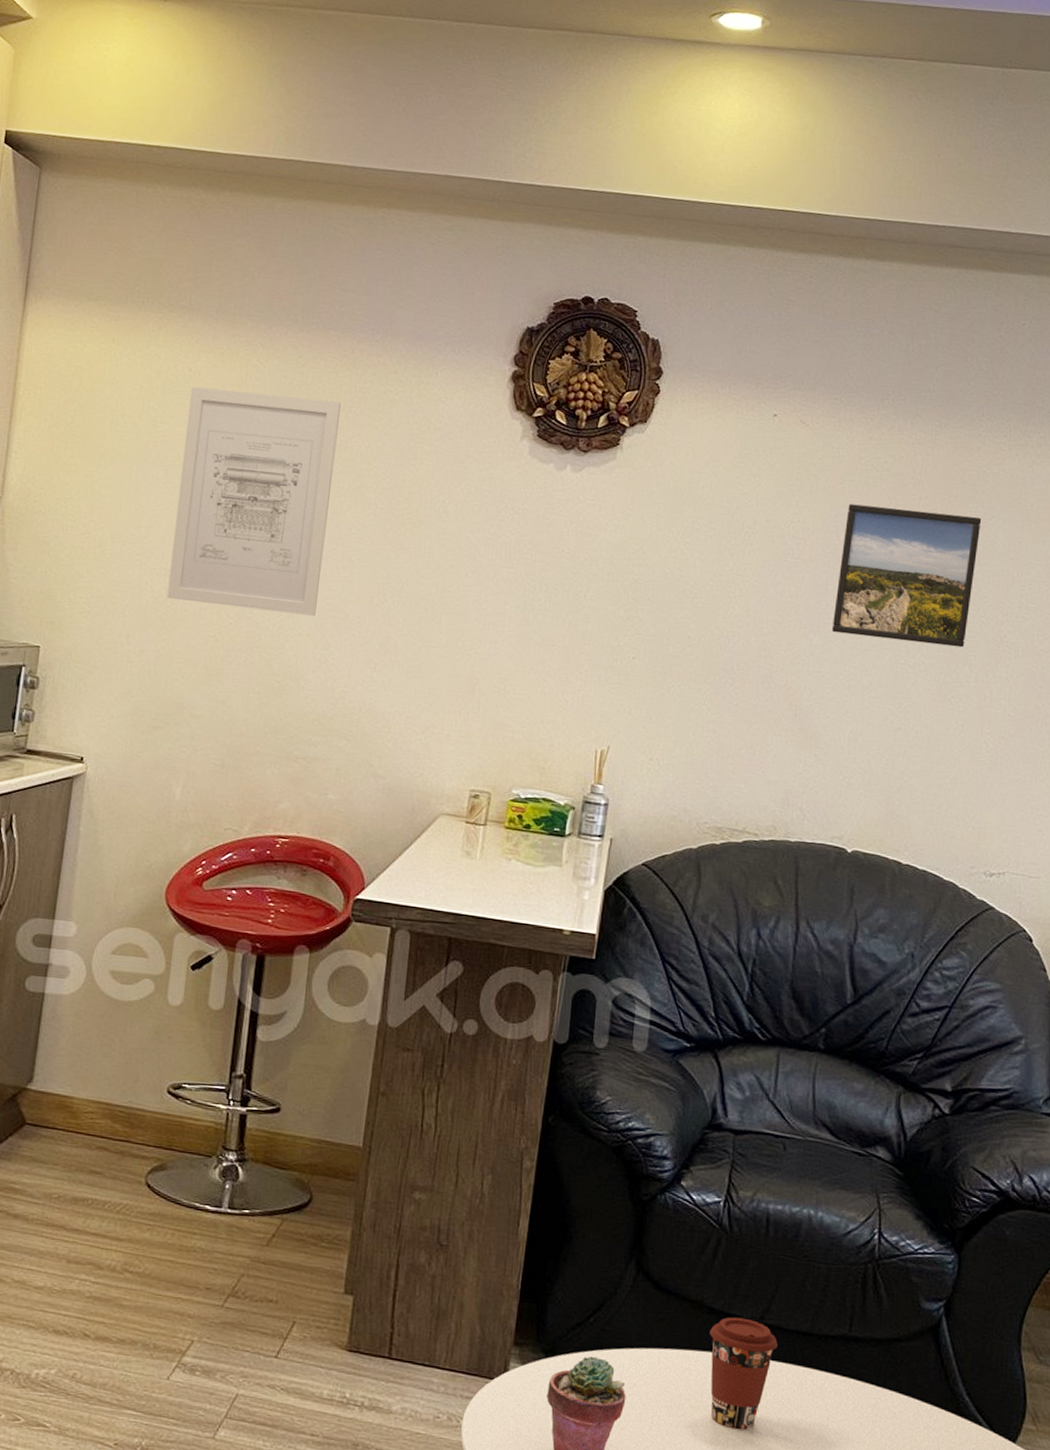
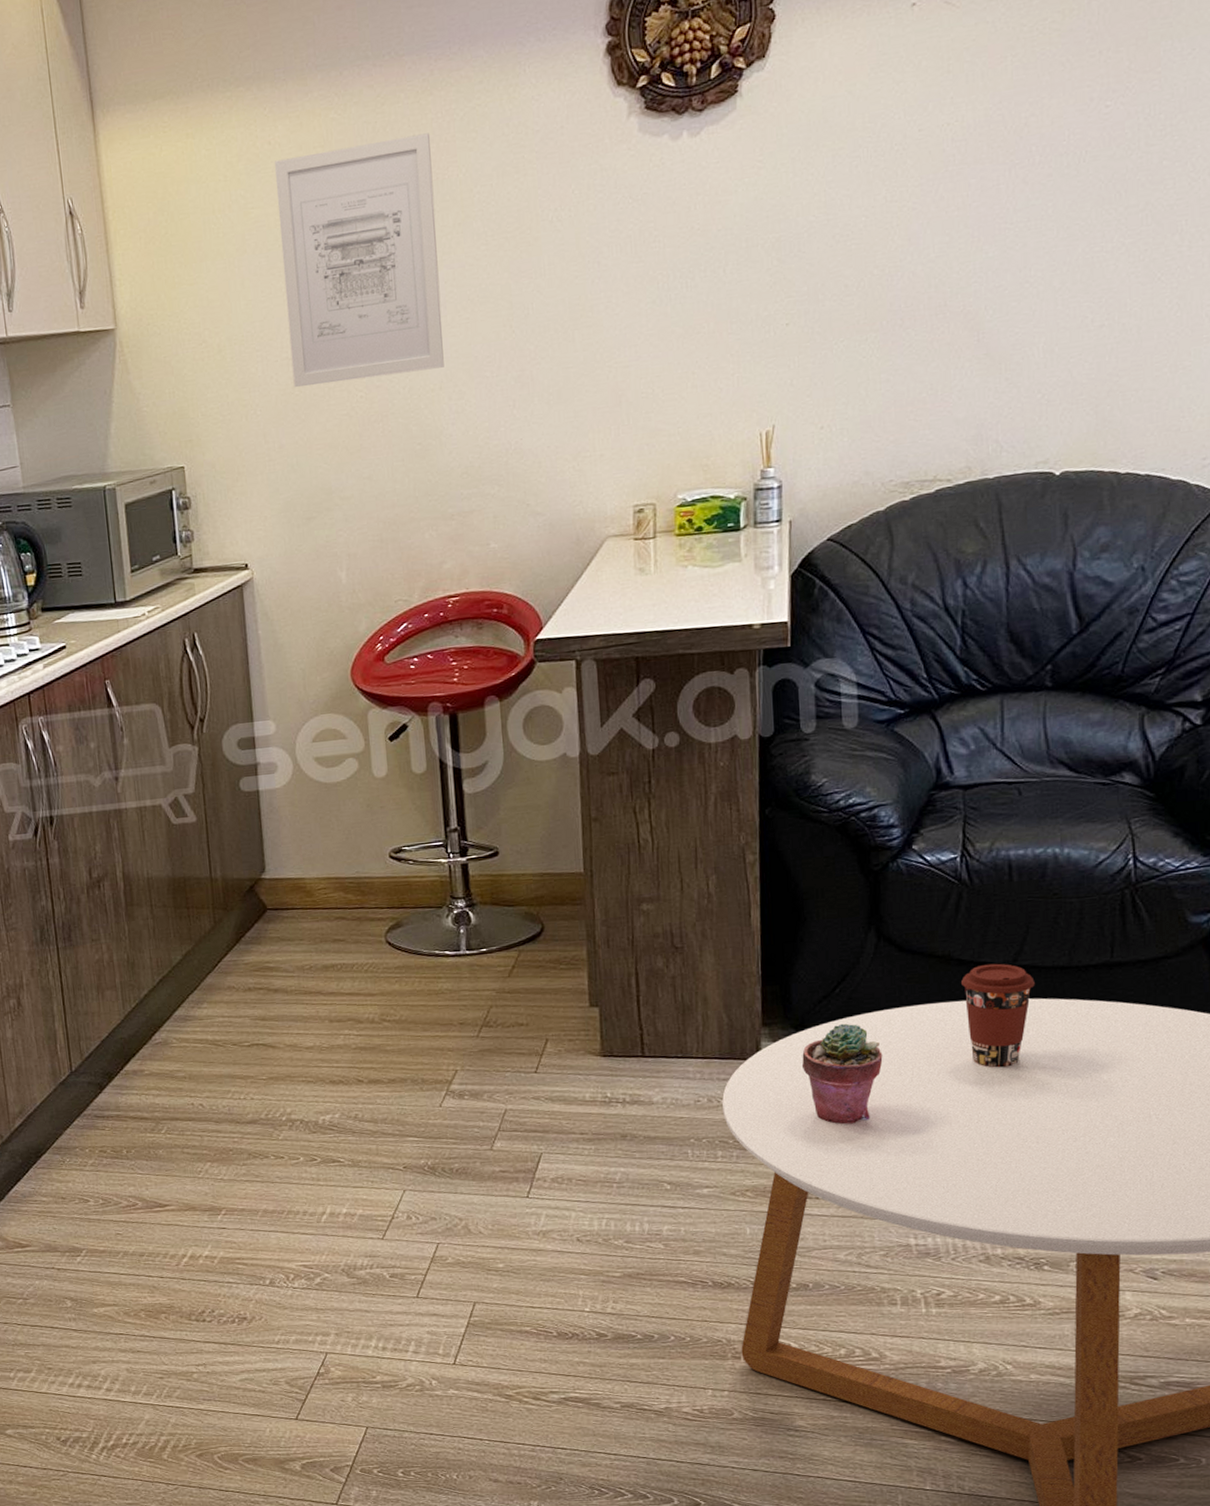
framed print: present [832,503,982,648] -> none [1010,54,1180,237]

